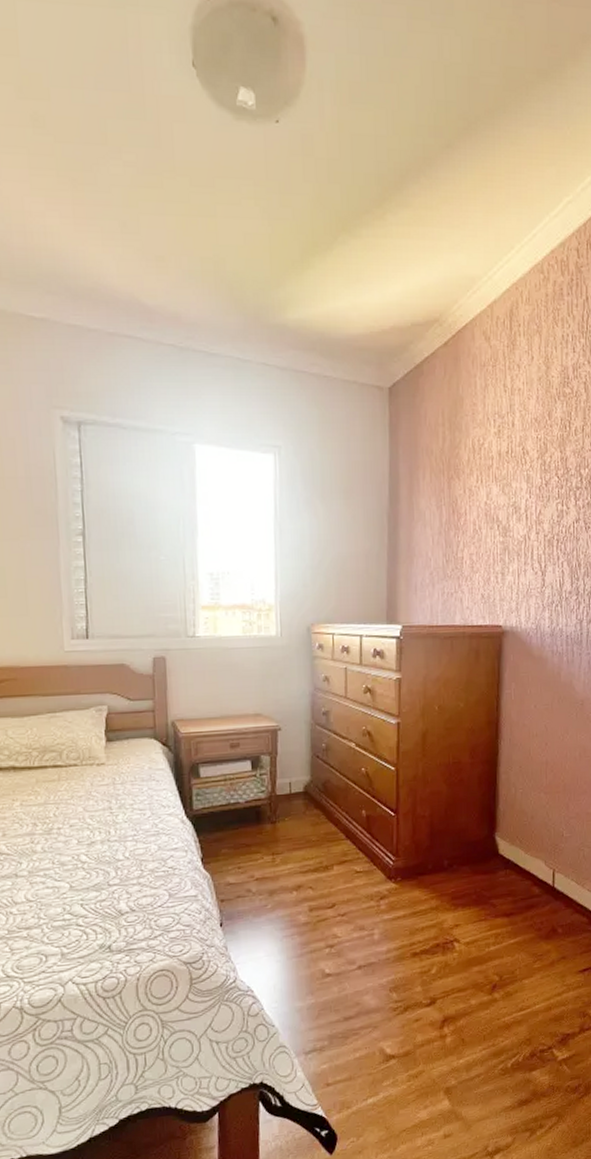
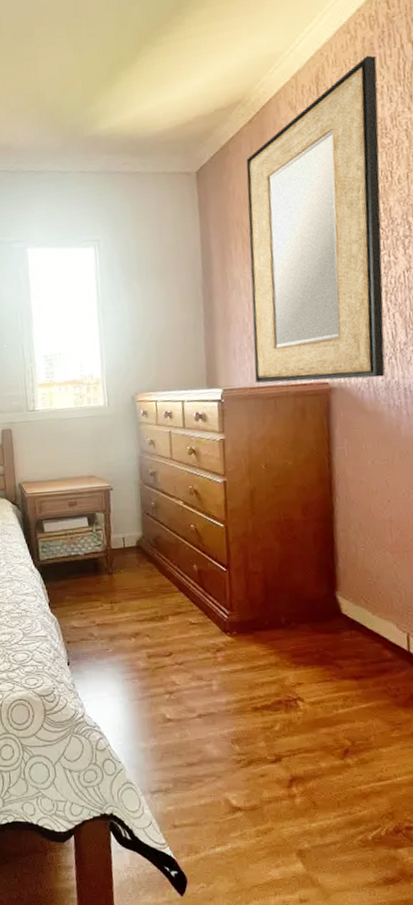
home mirror: none [434,300,565,624] -> present [246,55,385,383]

